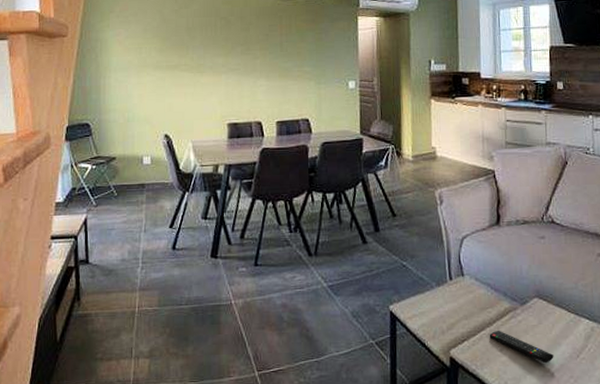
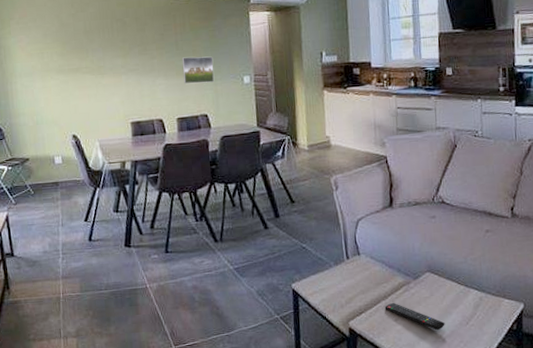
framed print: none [285,59,319,87] -> present [181,56,215,84]

